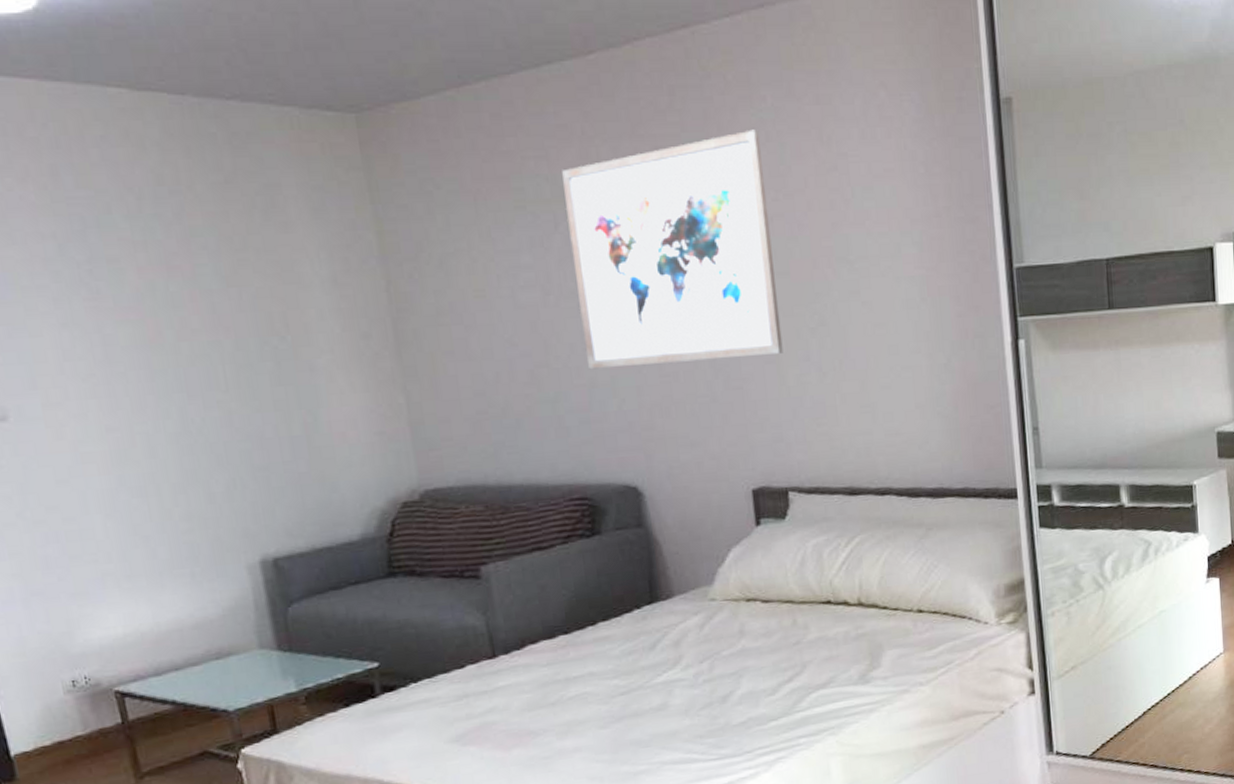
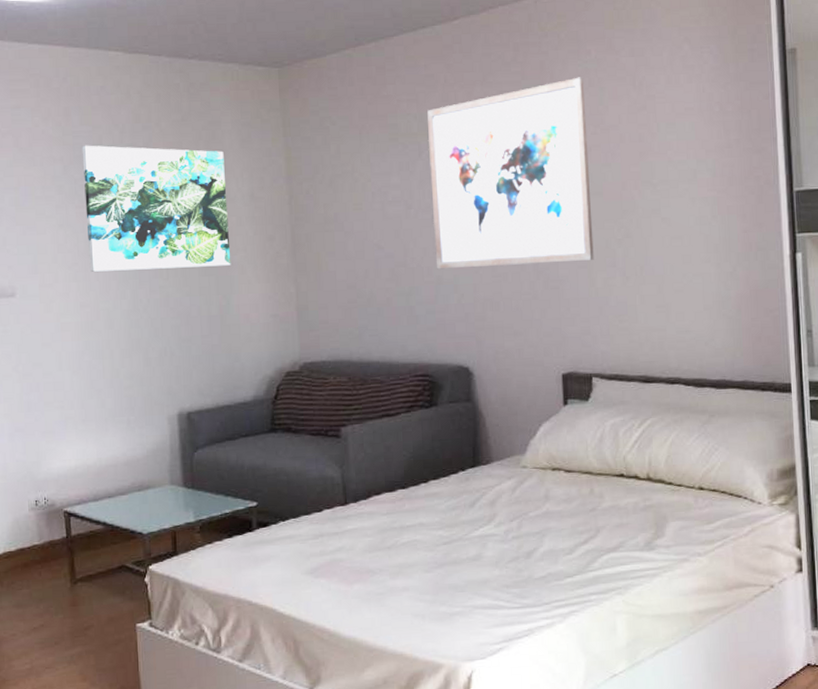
wall art: none [82,215,315,385] -> present [82,145,231,272]

